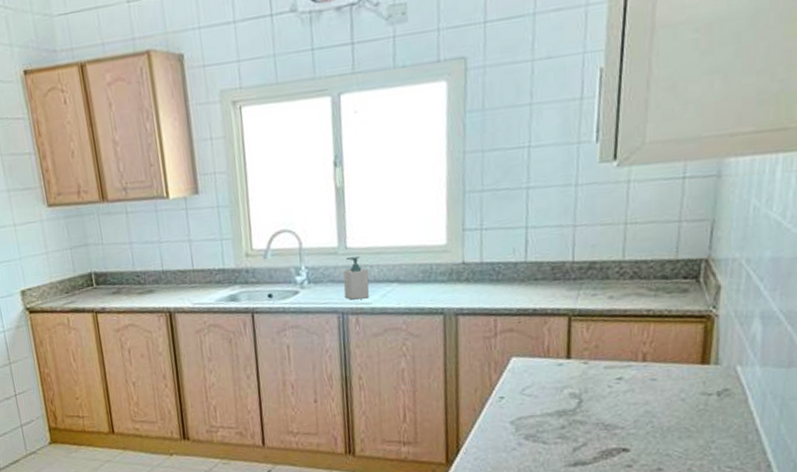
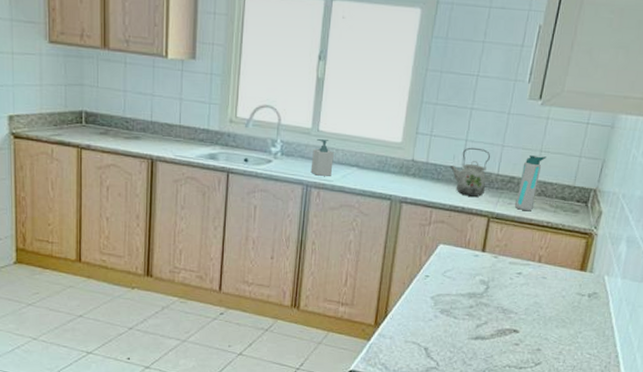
kettle: none [509,234,561,295] -> present [449,147,491,197]
water bottle: none [600,229,634,301] -> present [514,154,546,212]

